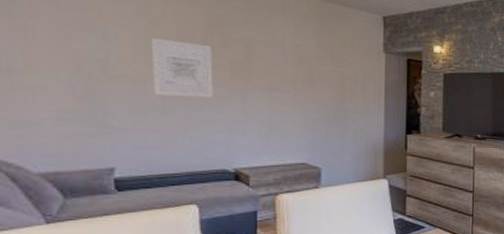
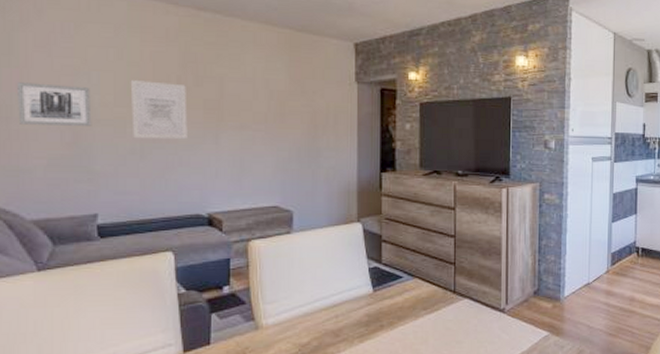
wall art: none [19,33,108,81] -> present [16,82,92,126]

